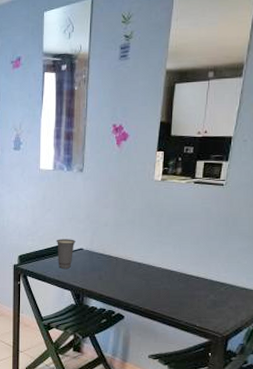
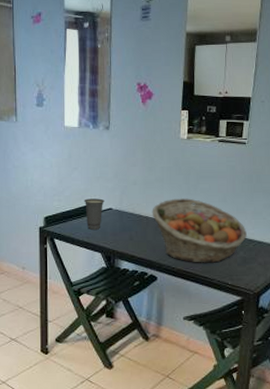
fruit basket: none [122,240,219,305] -> present [152,198,247,263]

